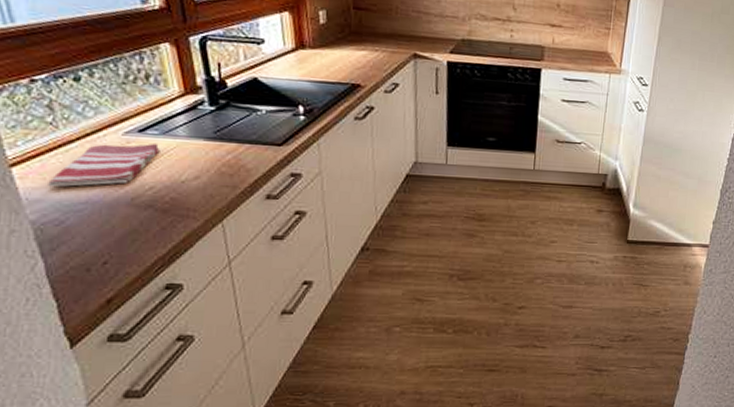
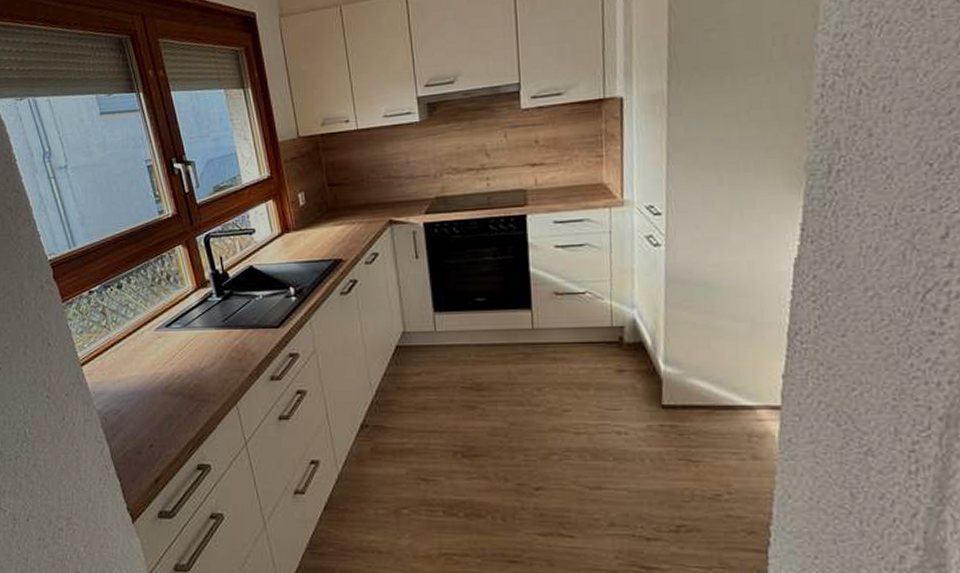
dish towel: present [48,143,160,188] -> none [107,335,183,381]

